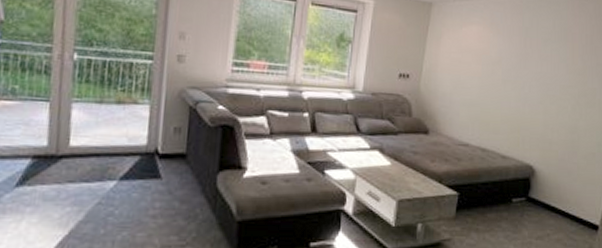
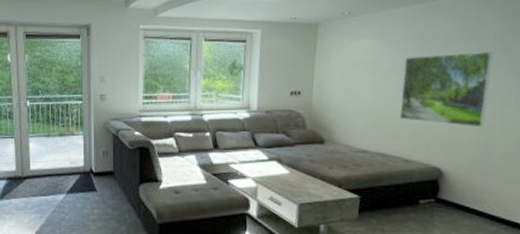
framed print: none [501,49,584,127] -> present [399,51,494,128]

